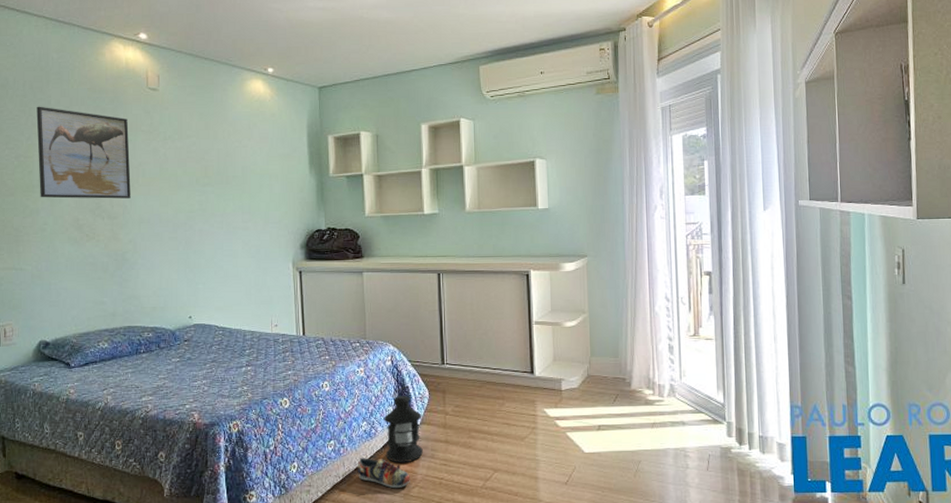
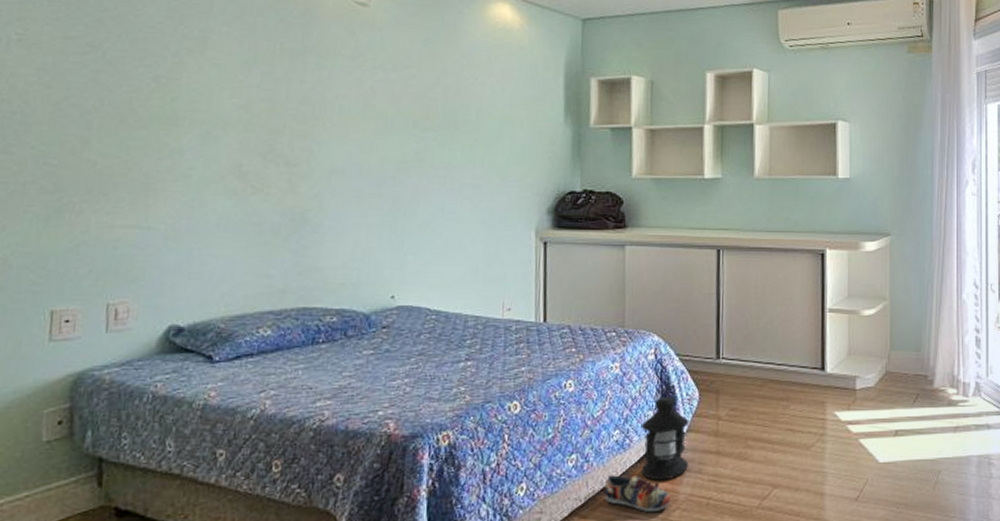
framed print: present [36,106,131,199] -> none [186,13,324,141]

